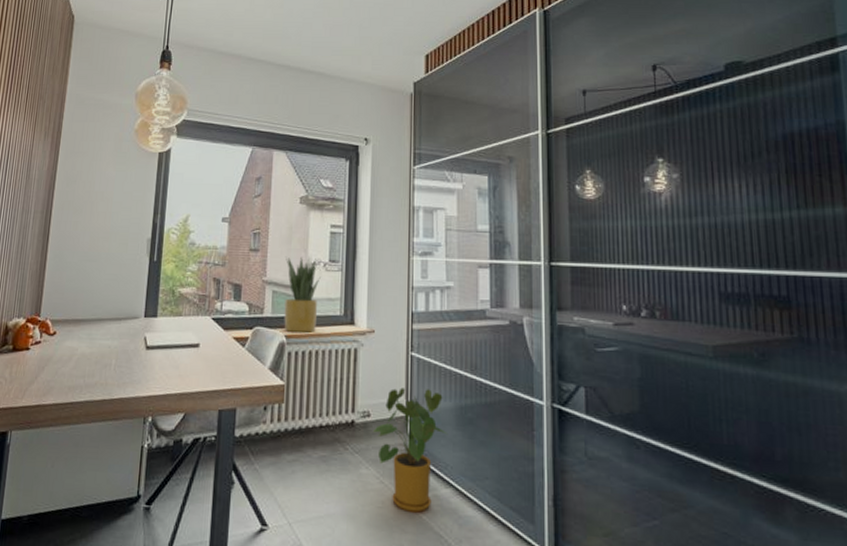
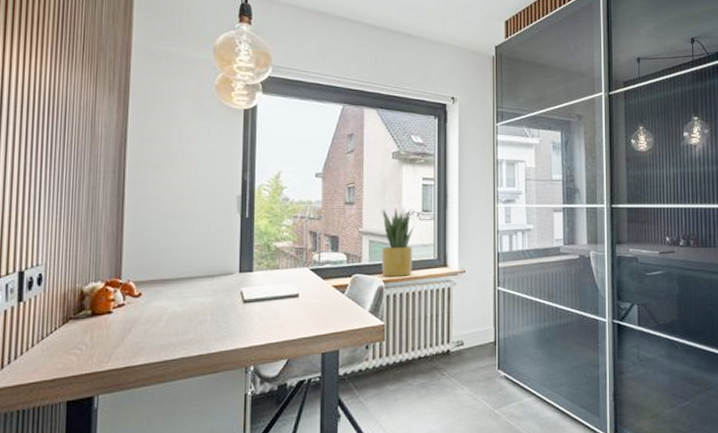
house plant: present [373,387,448,513] -> none [467,317,530,420]

